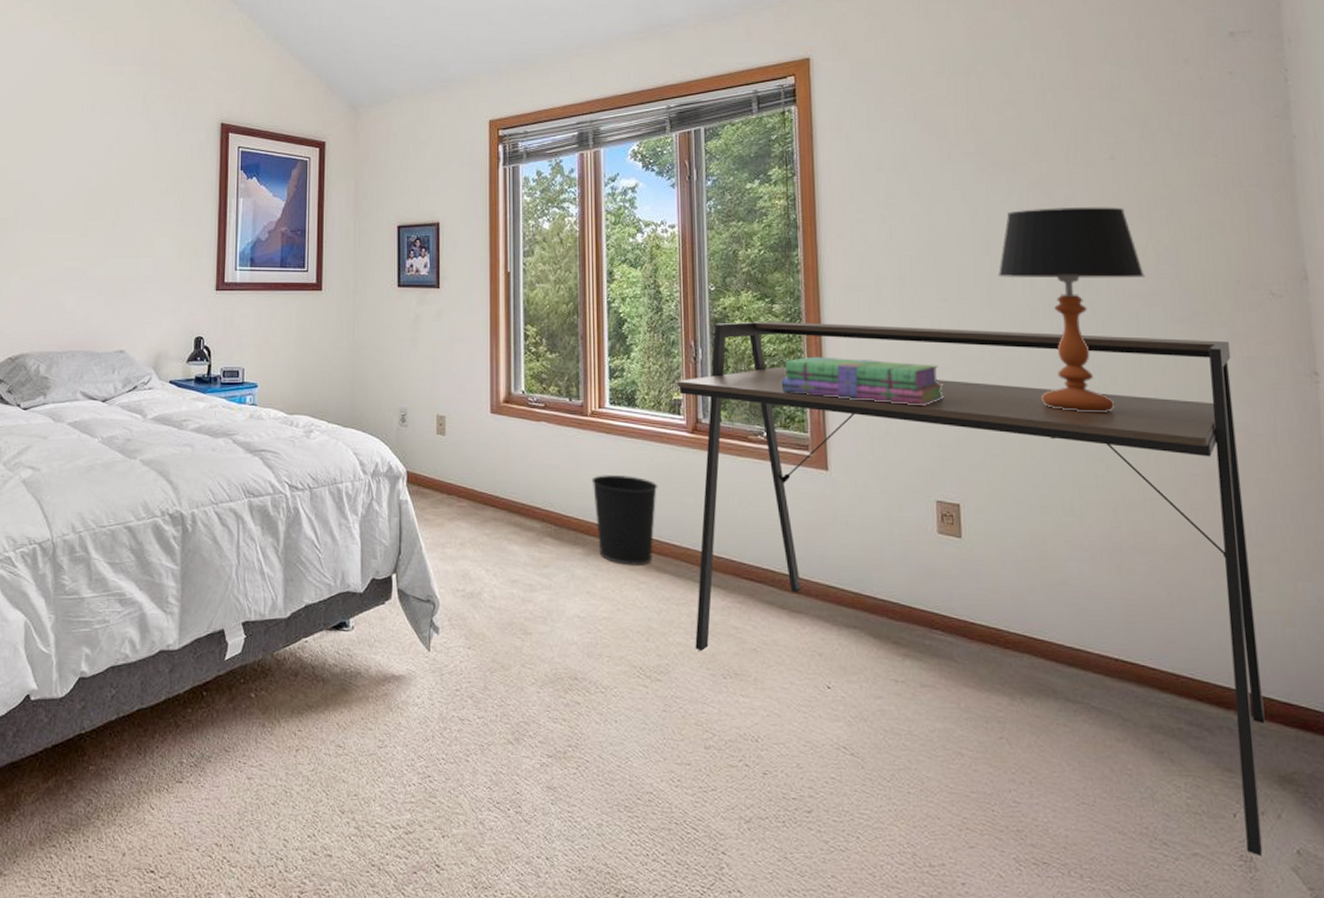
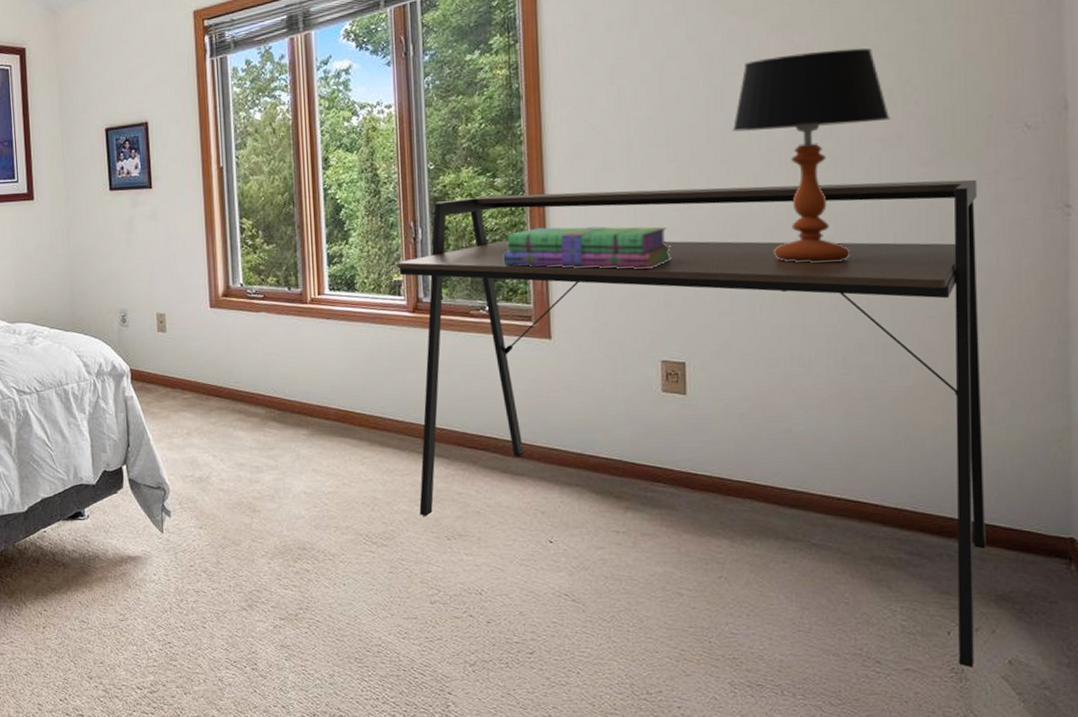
wastebasket: present [591,475,658,566] -> none [313,358,380,443]

